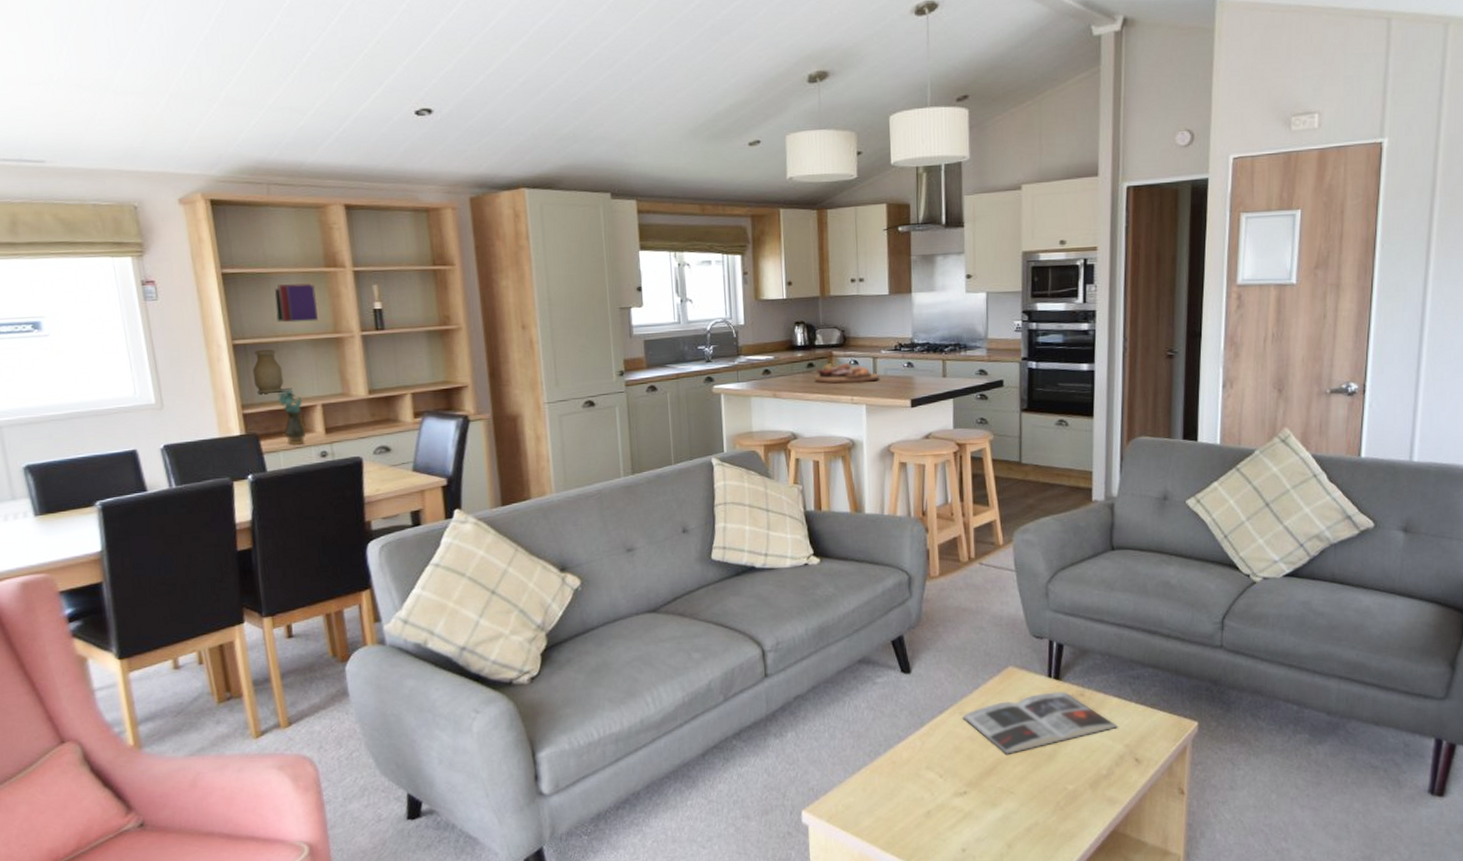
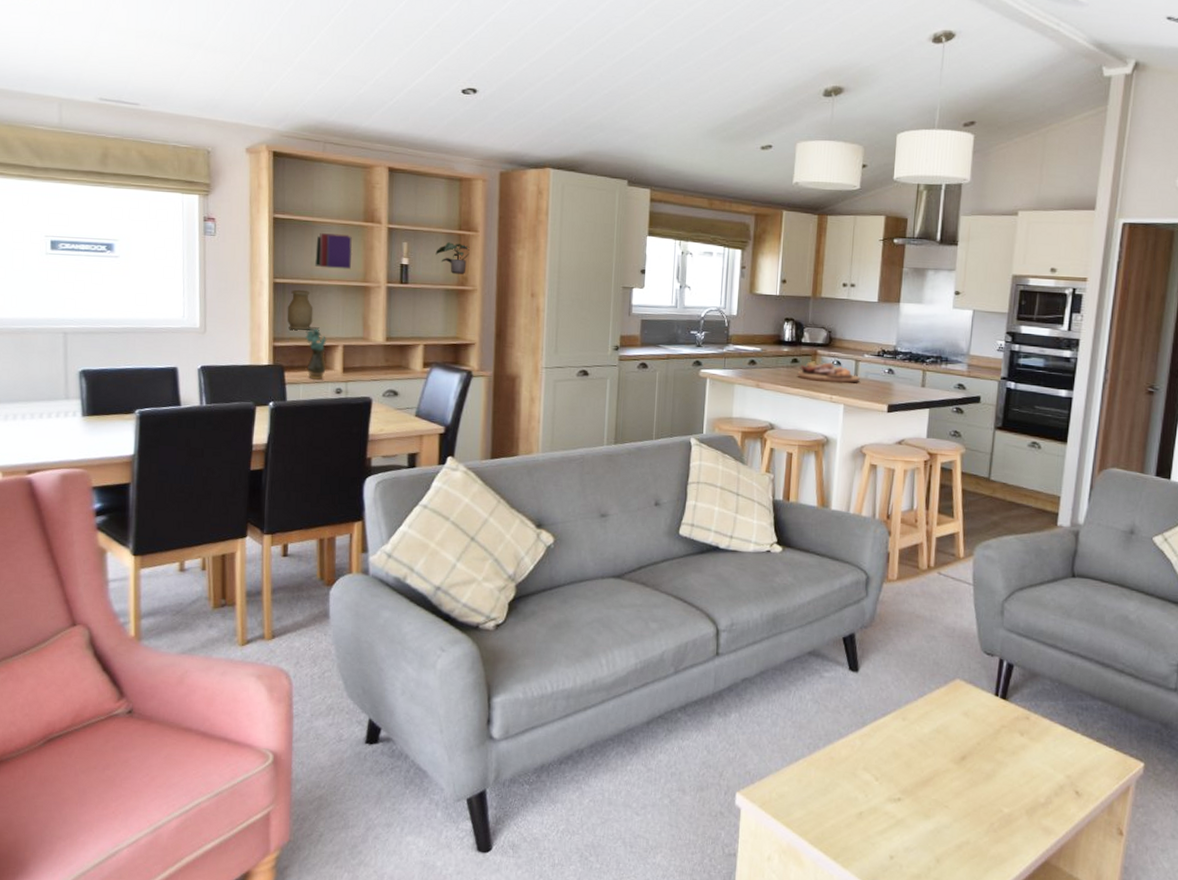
potted plant: none [410,280,448,314] -> present [435,242,470,274]
magazine: present [962,691,1118,754] -> none [905,710,1061,768]

